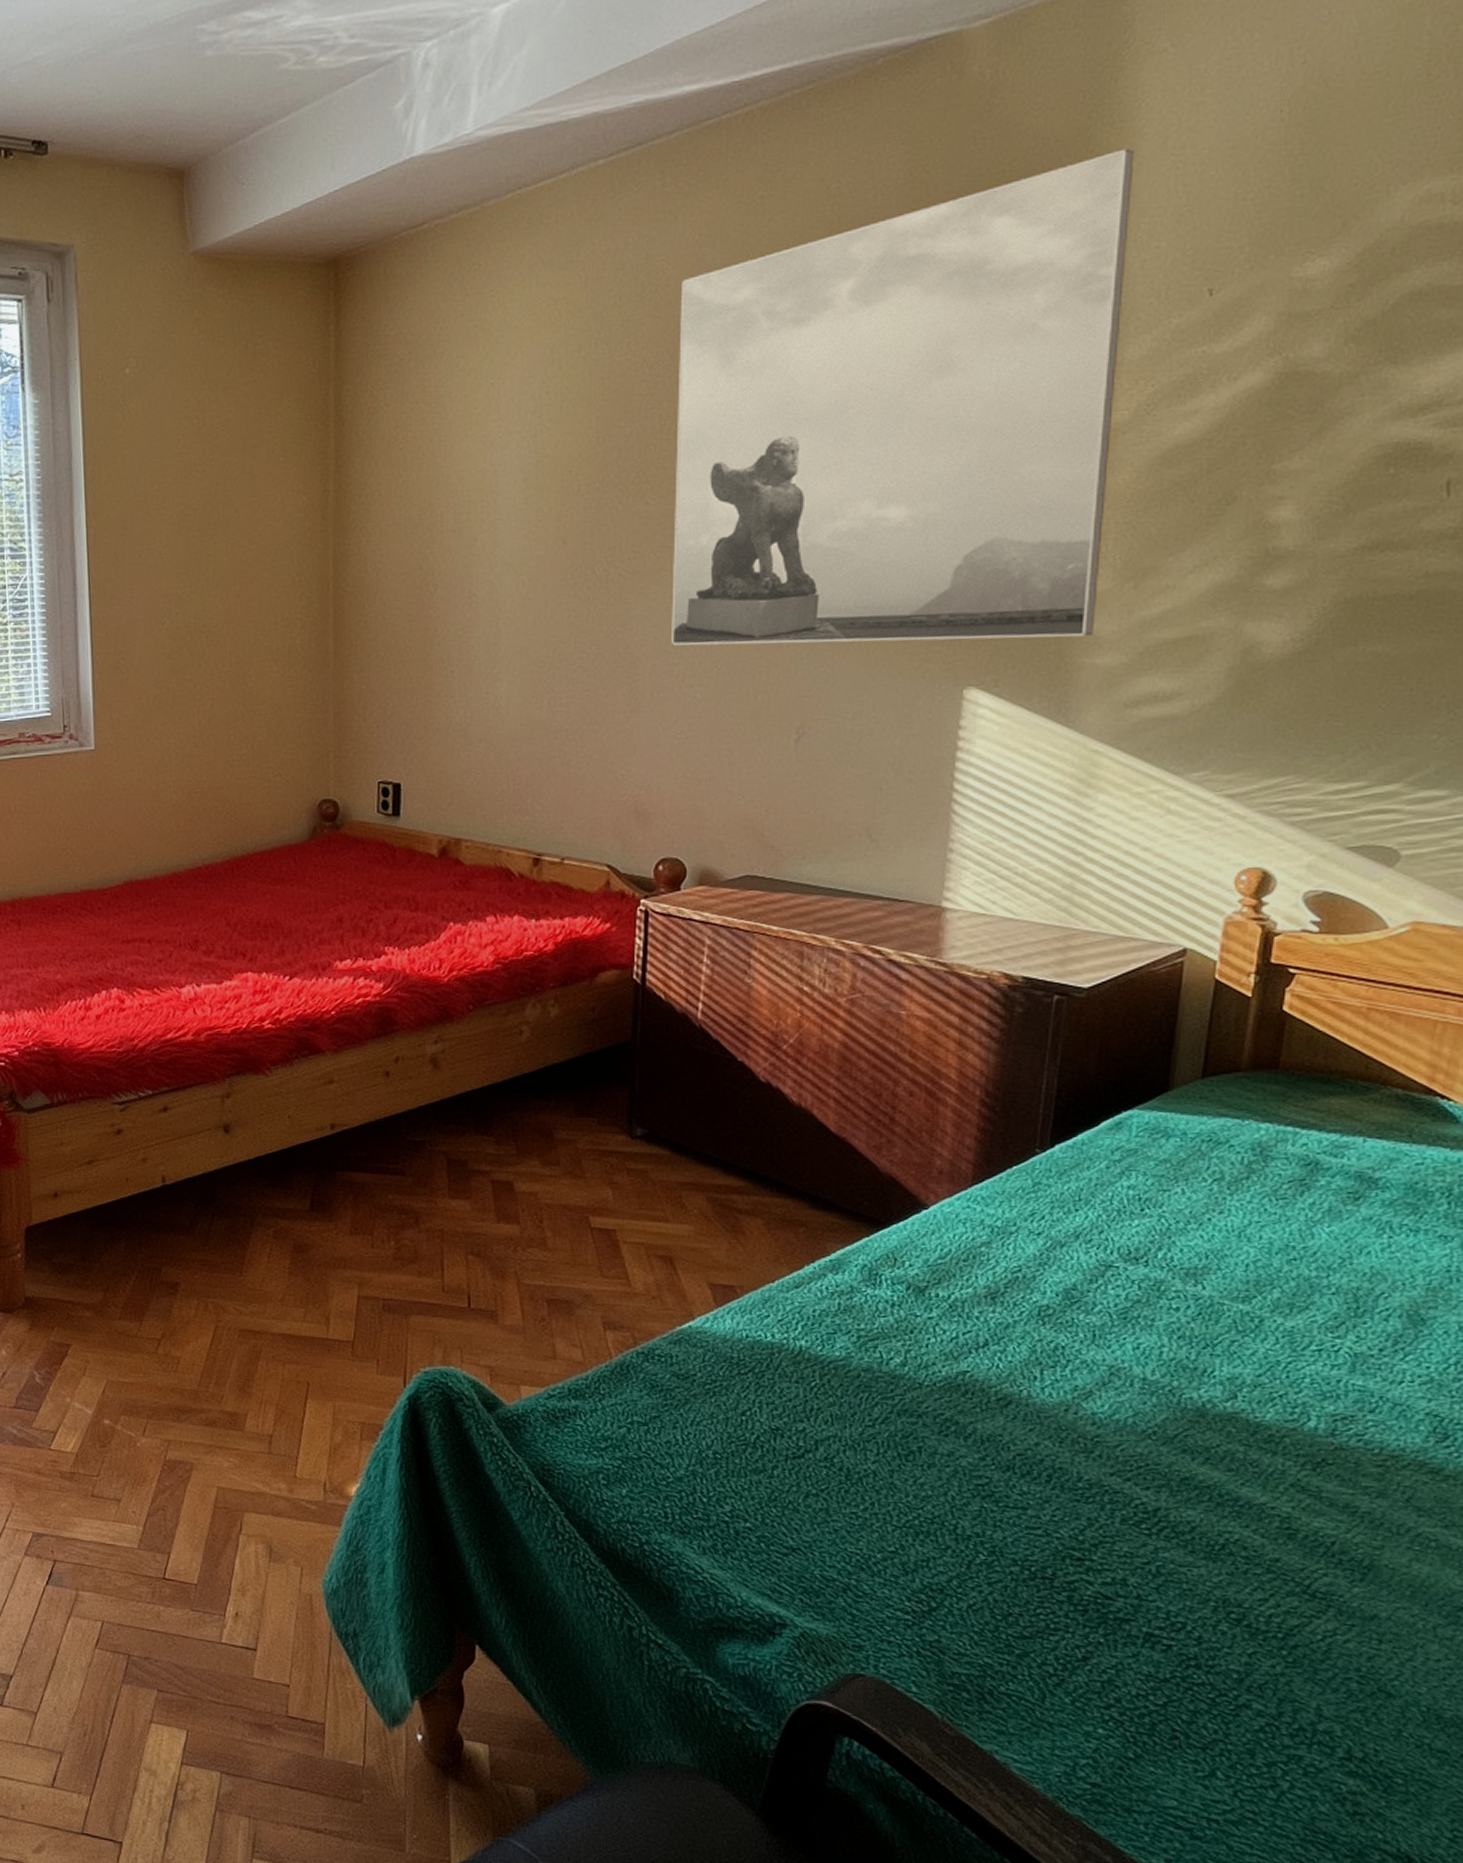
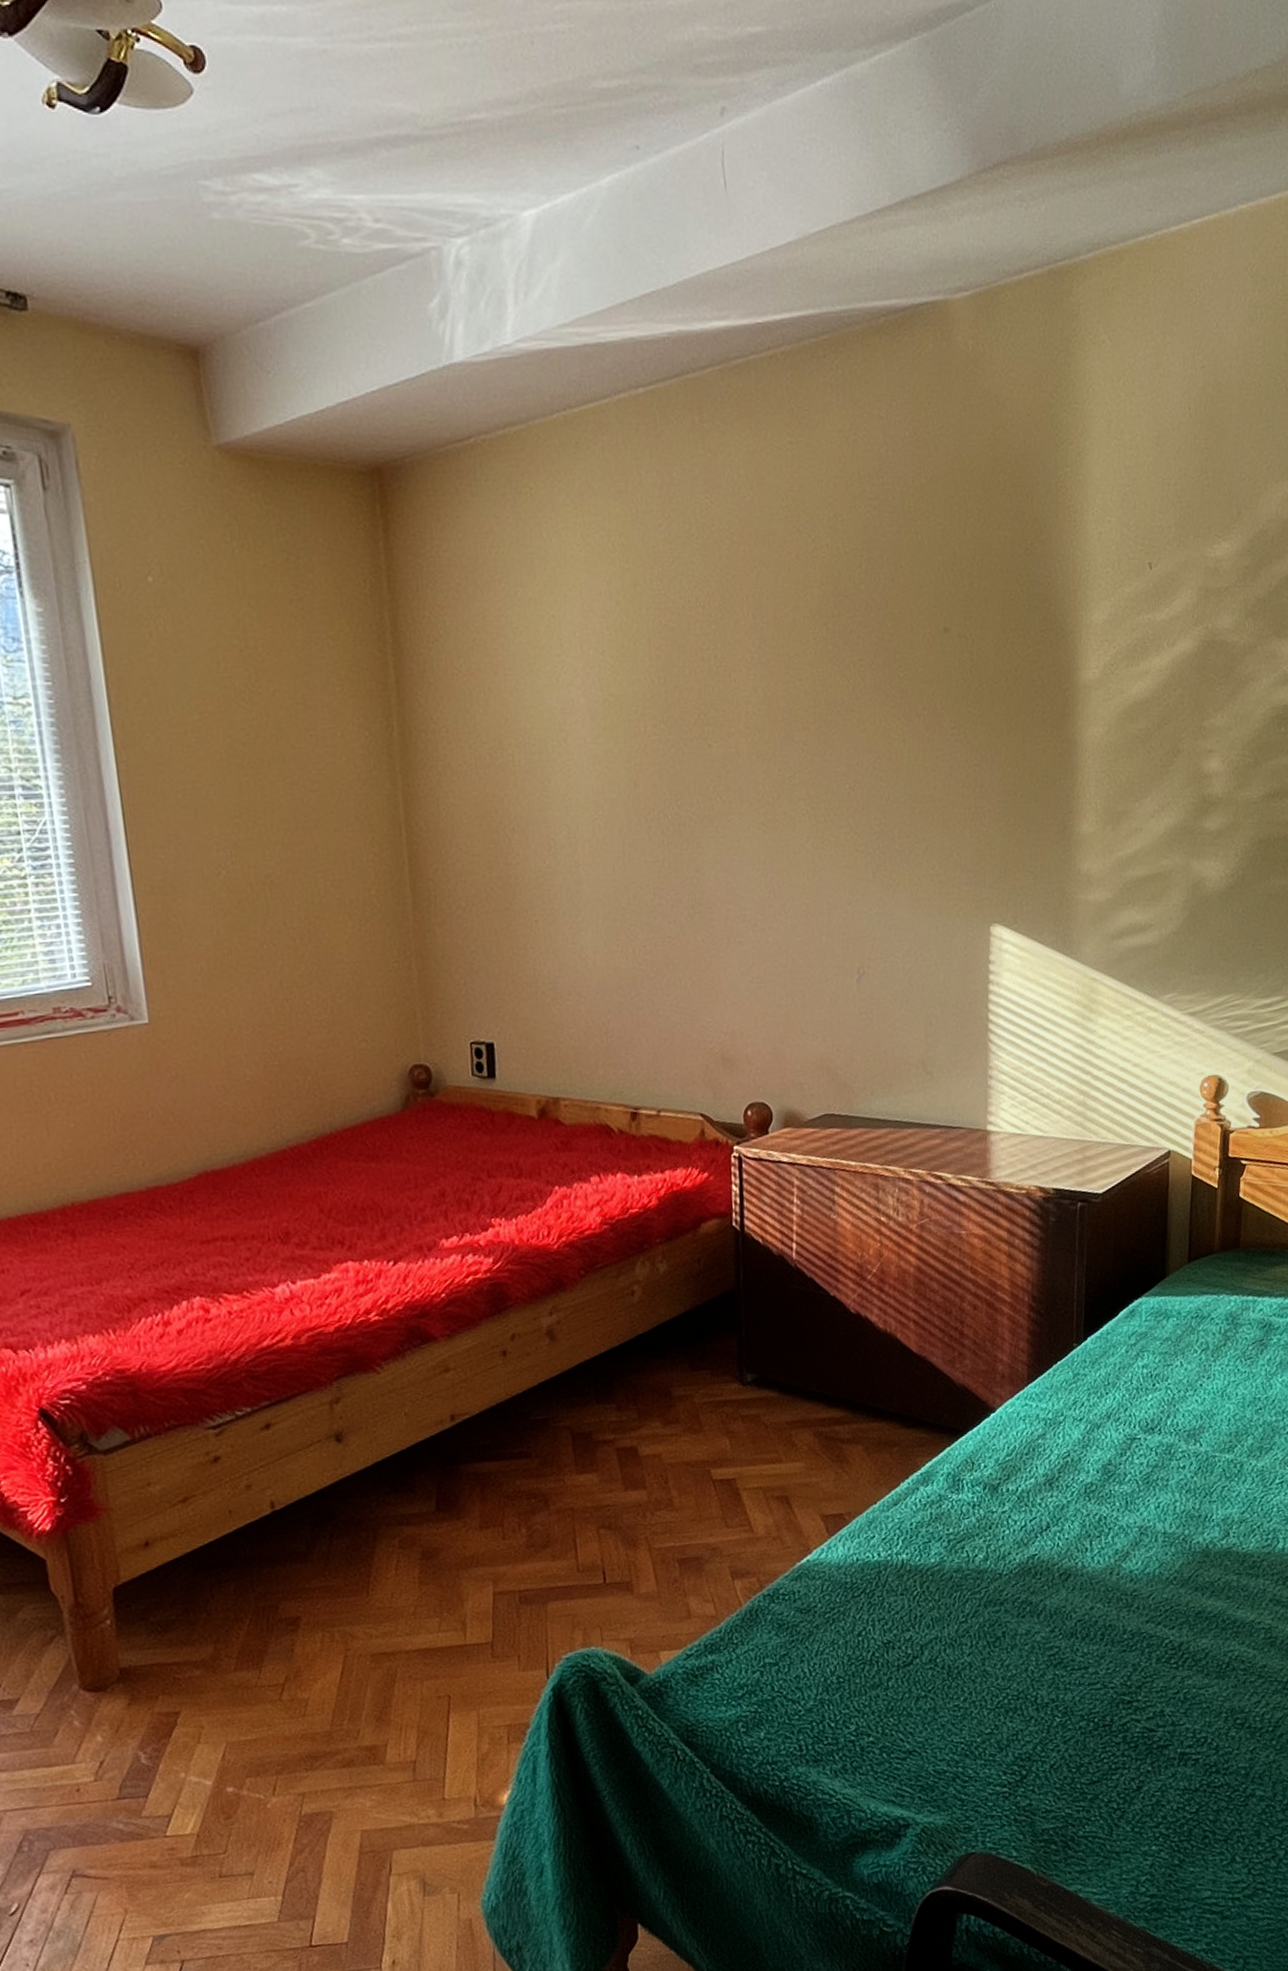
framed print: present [672,148,1135,646] -> none [725,428,1088,890]

